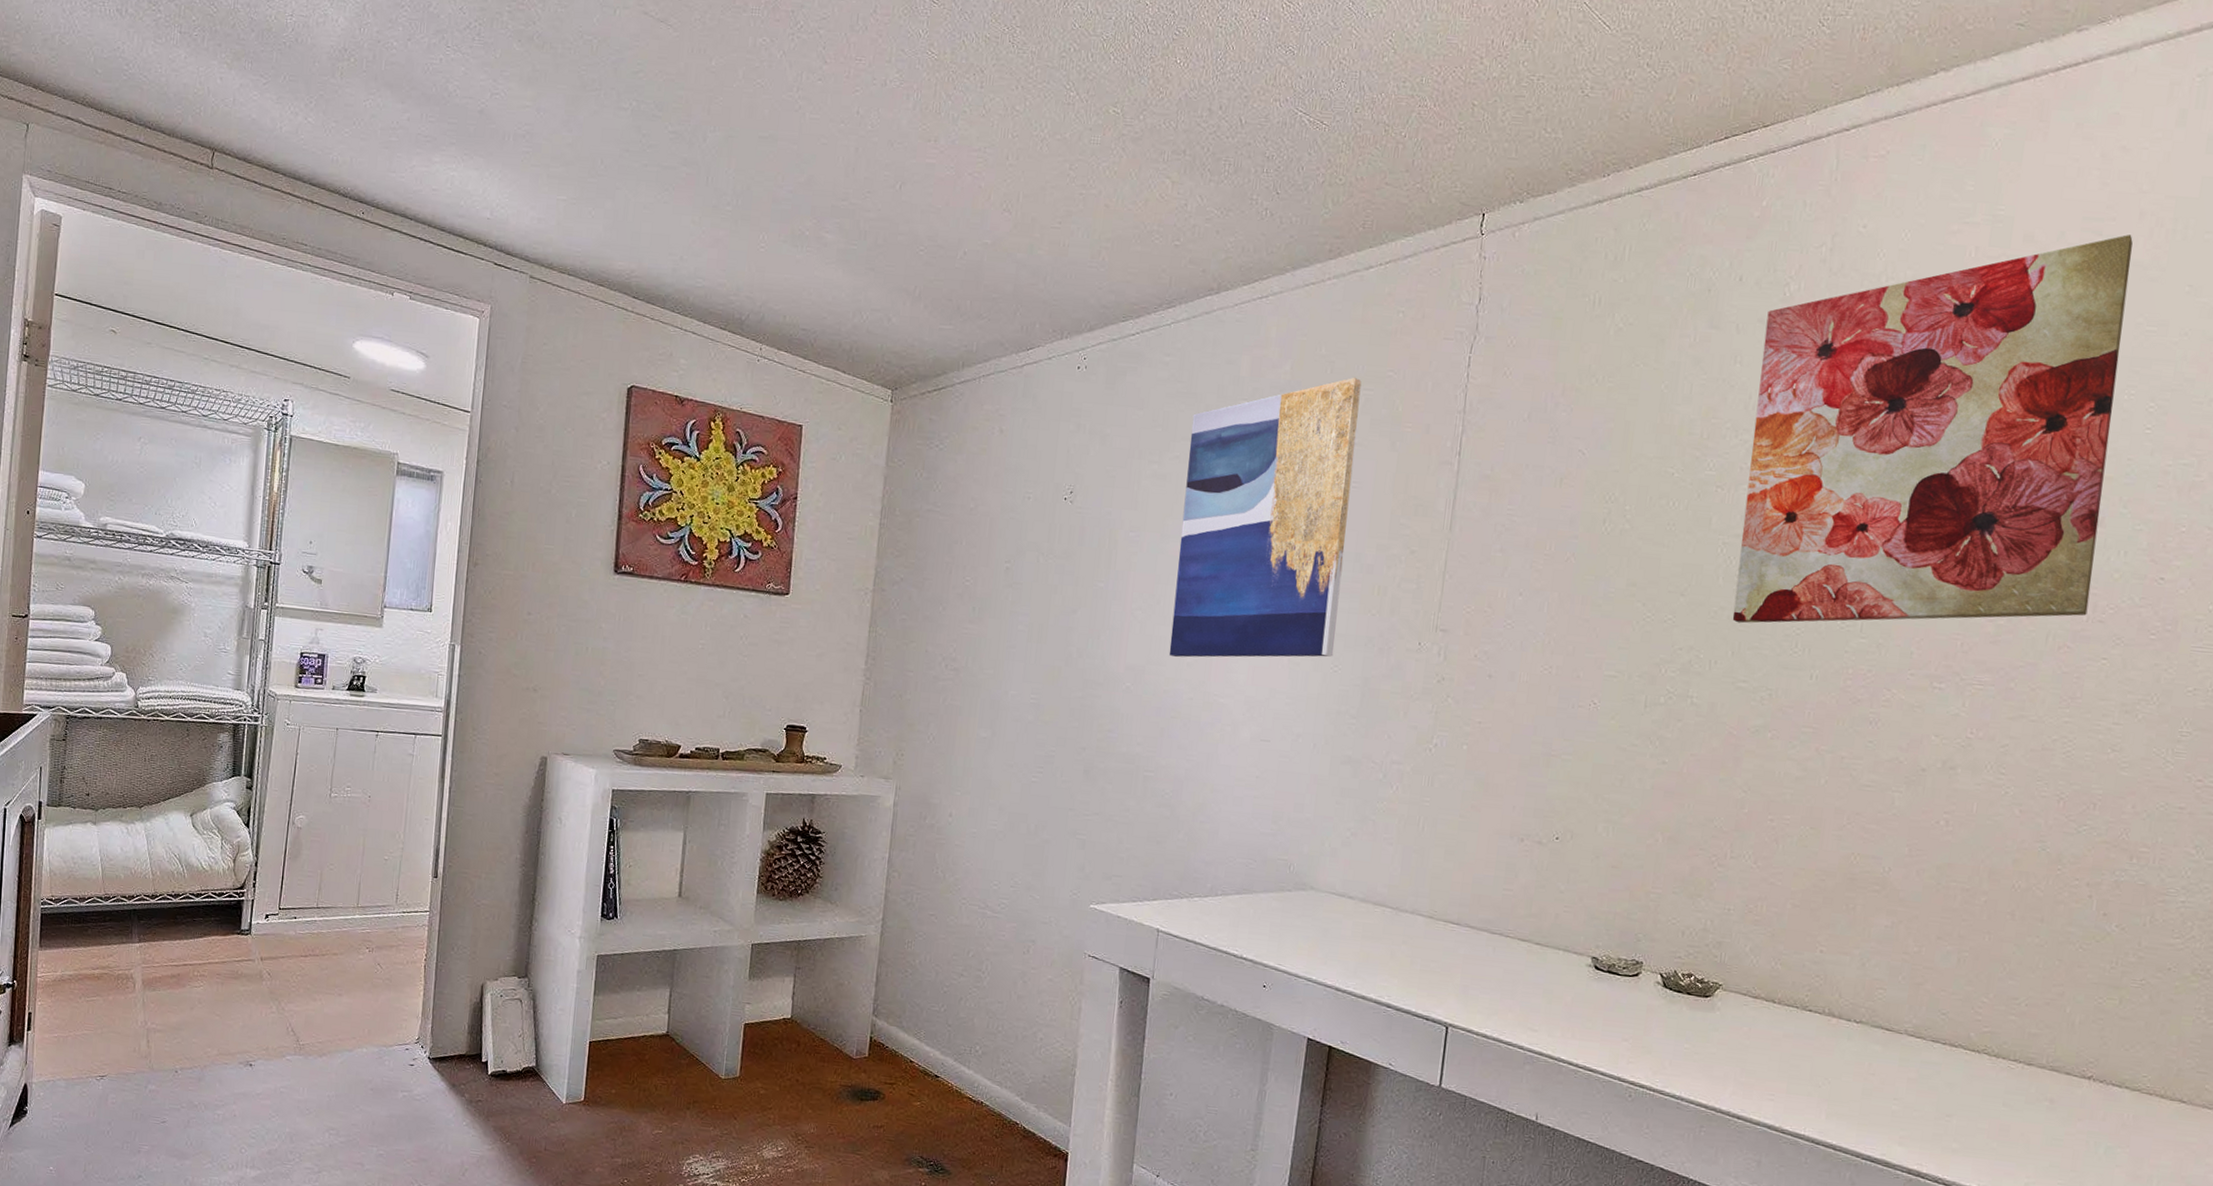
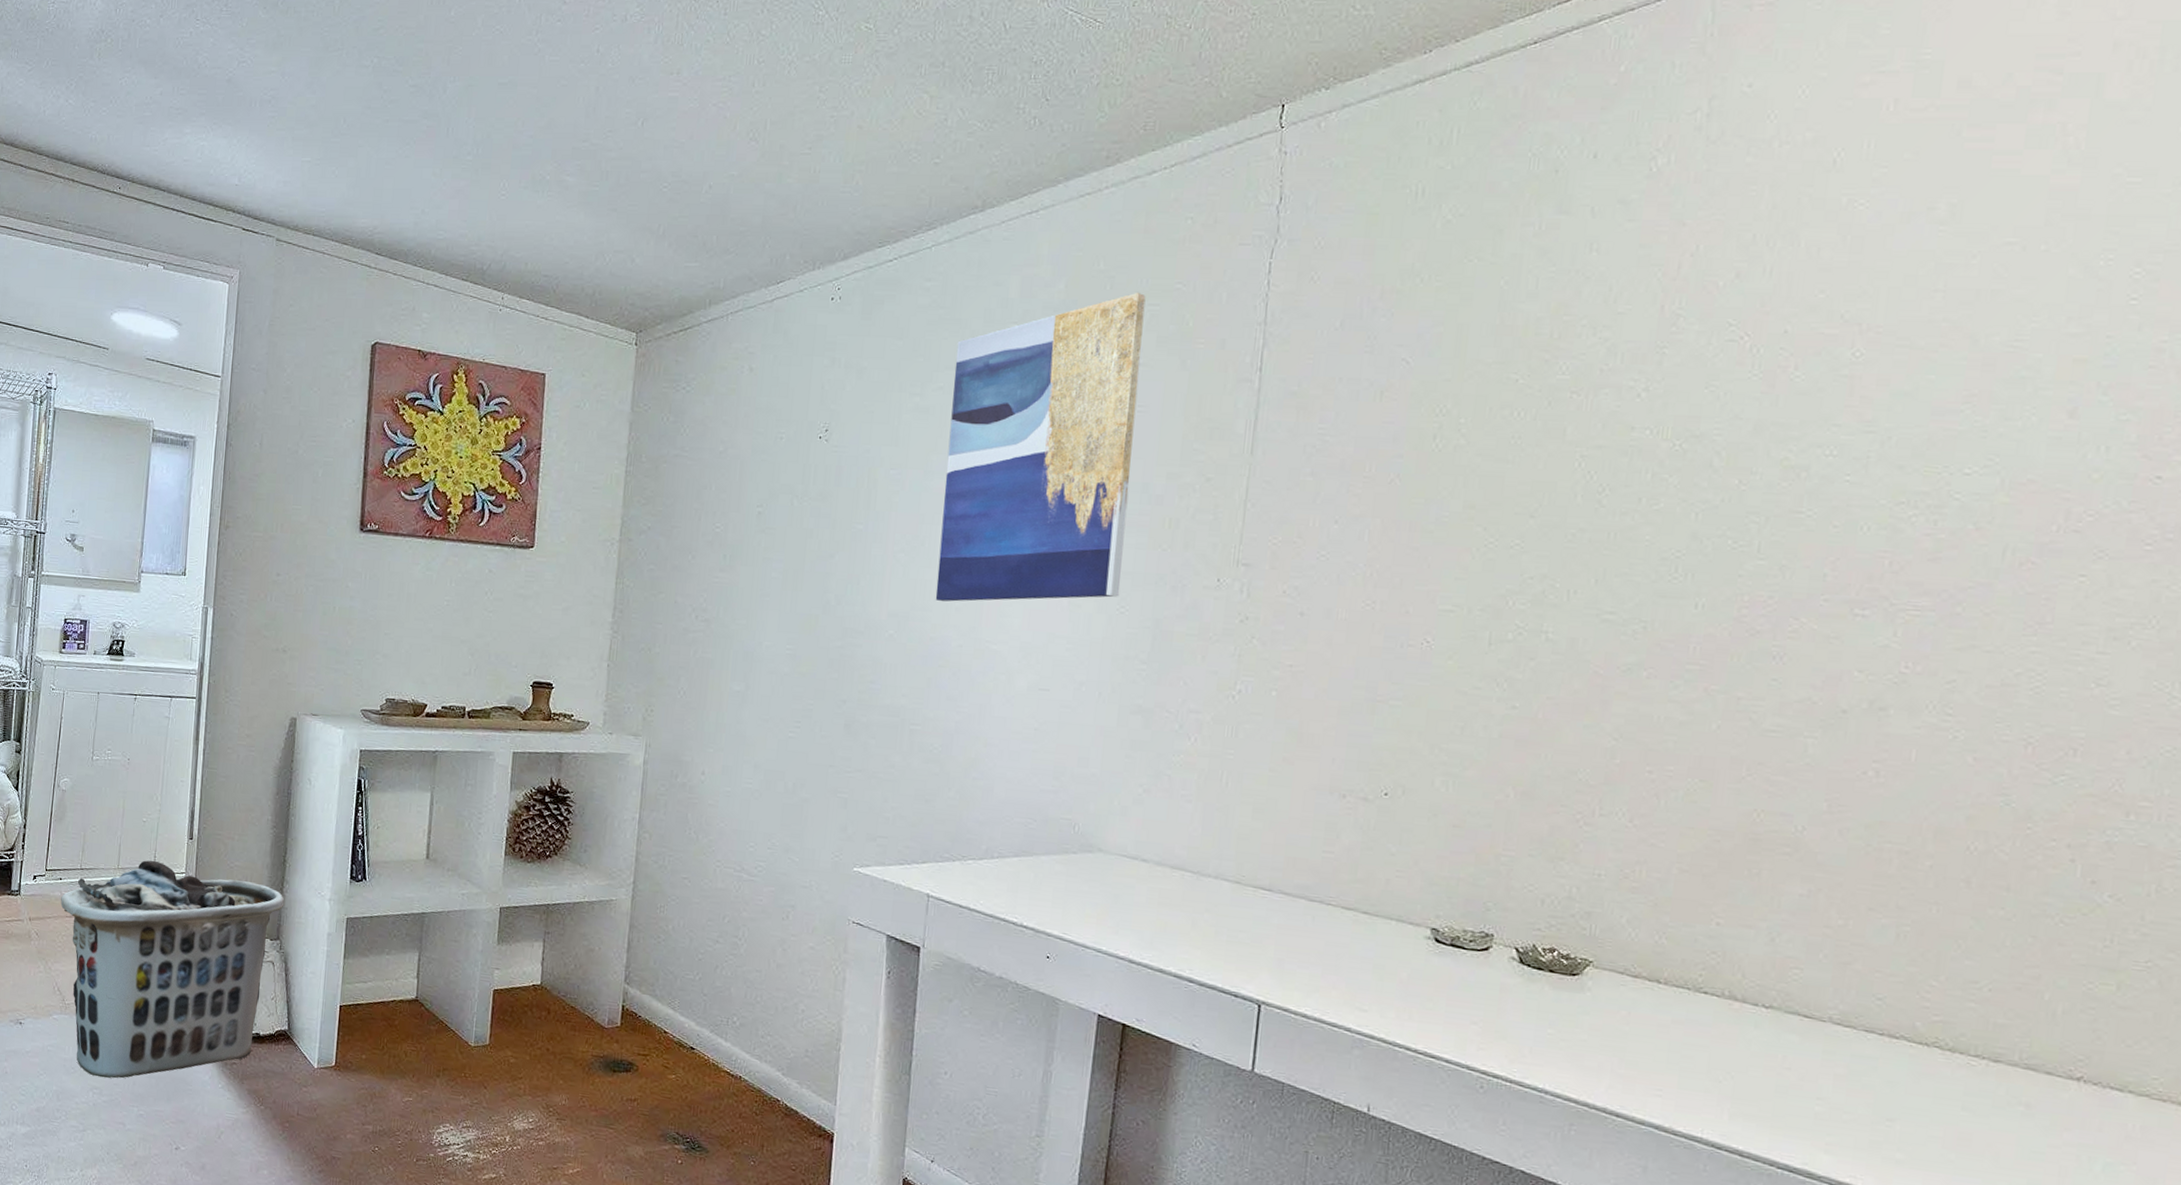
clothes hamper: none [295,898,534,1119] -> present [60,860,285,1079]
wall art: present [1732,235,2133,624] -> none [1594,71,2105,547]

